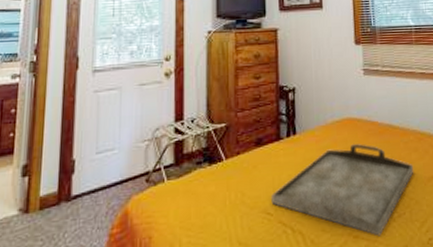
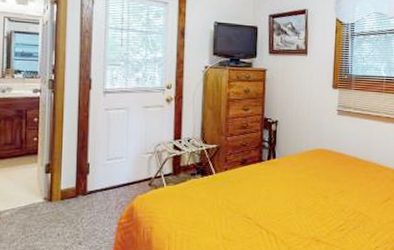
serving tray: present [271,143,414,236] -> none [251,169,371,242]

